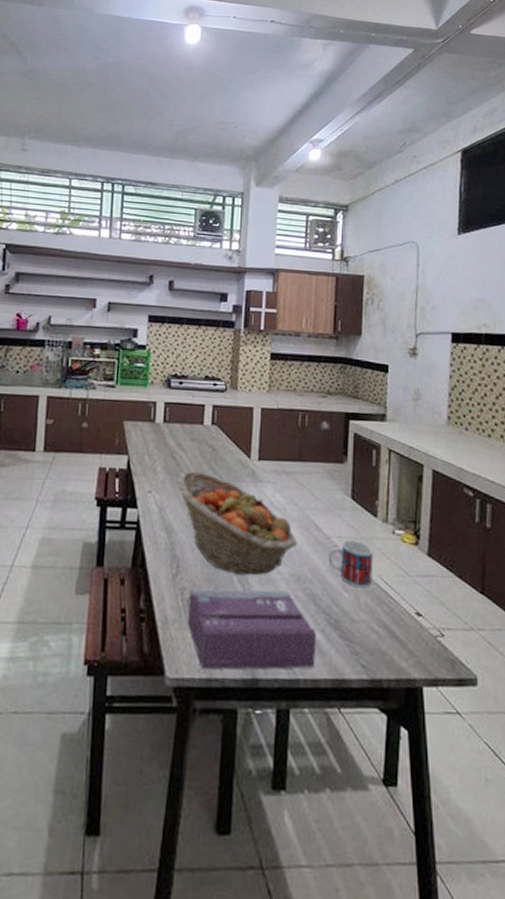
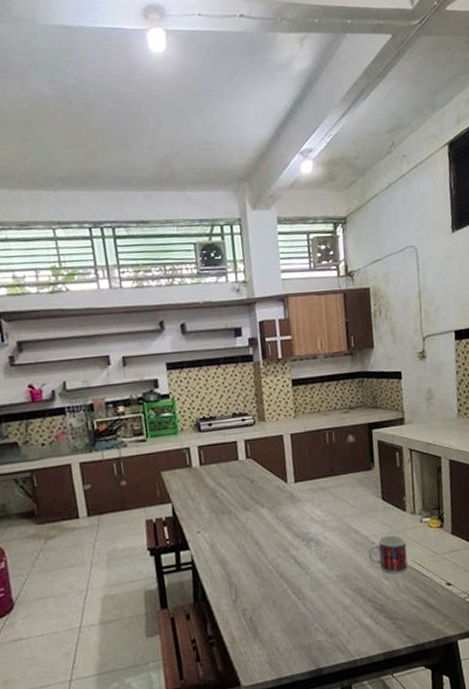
fruit basket: present [176,471,297,576] -> none [221,504,339,588]
tissue box: present [188,589,316,670] -> none [251,591,368,673]

